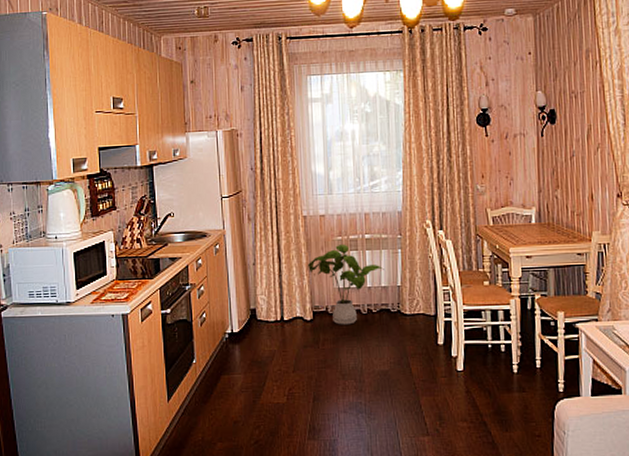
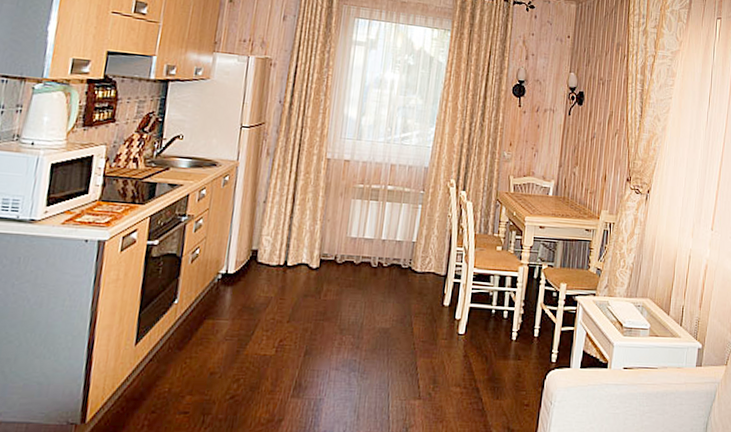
house plant: present [307,245,384,325] -> none [321,193,402,277]

